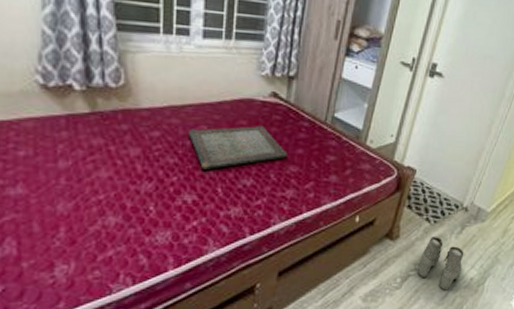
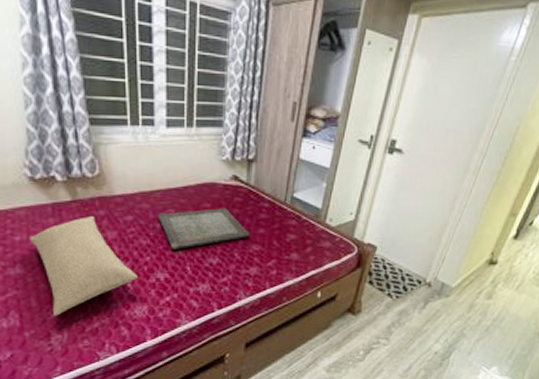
pillow: none [35,131,162,243] -> present [28,216,138,316]
boots: present [418,237,464,291] -> none [380,312,428,364]

